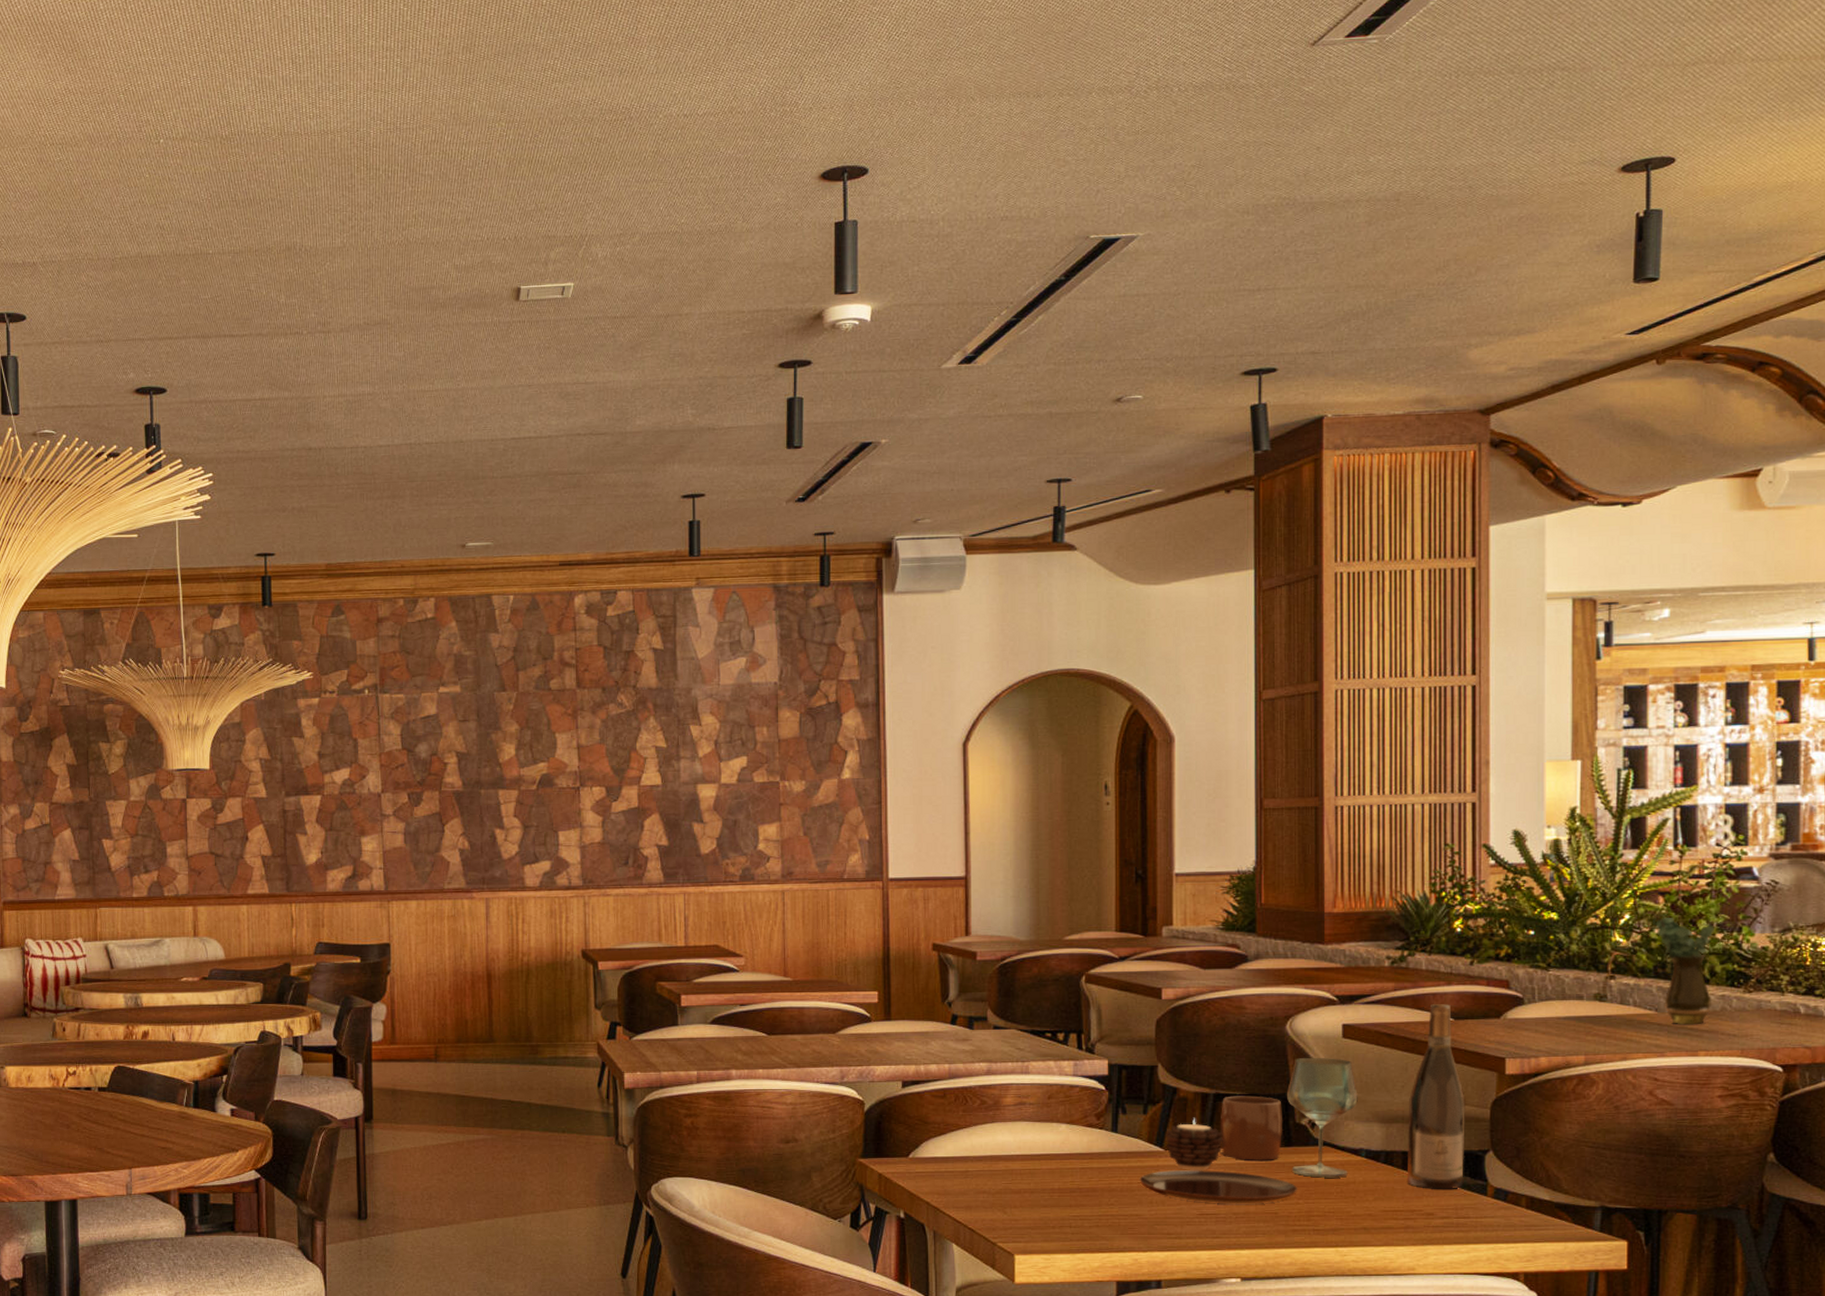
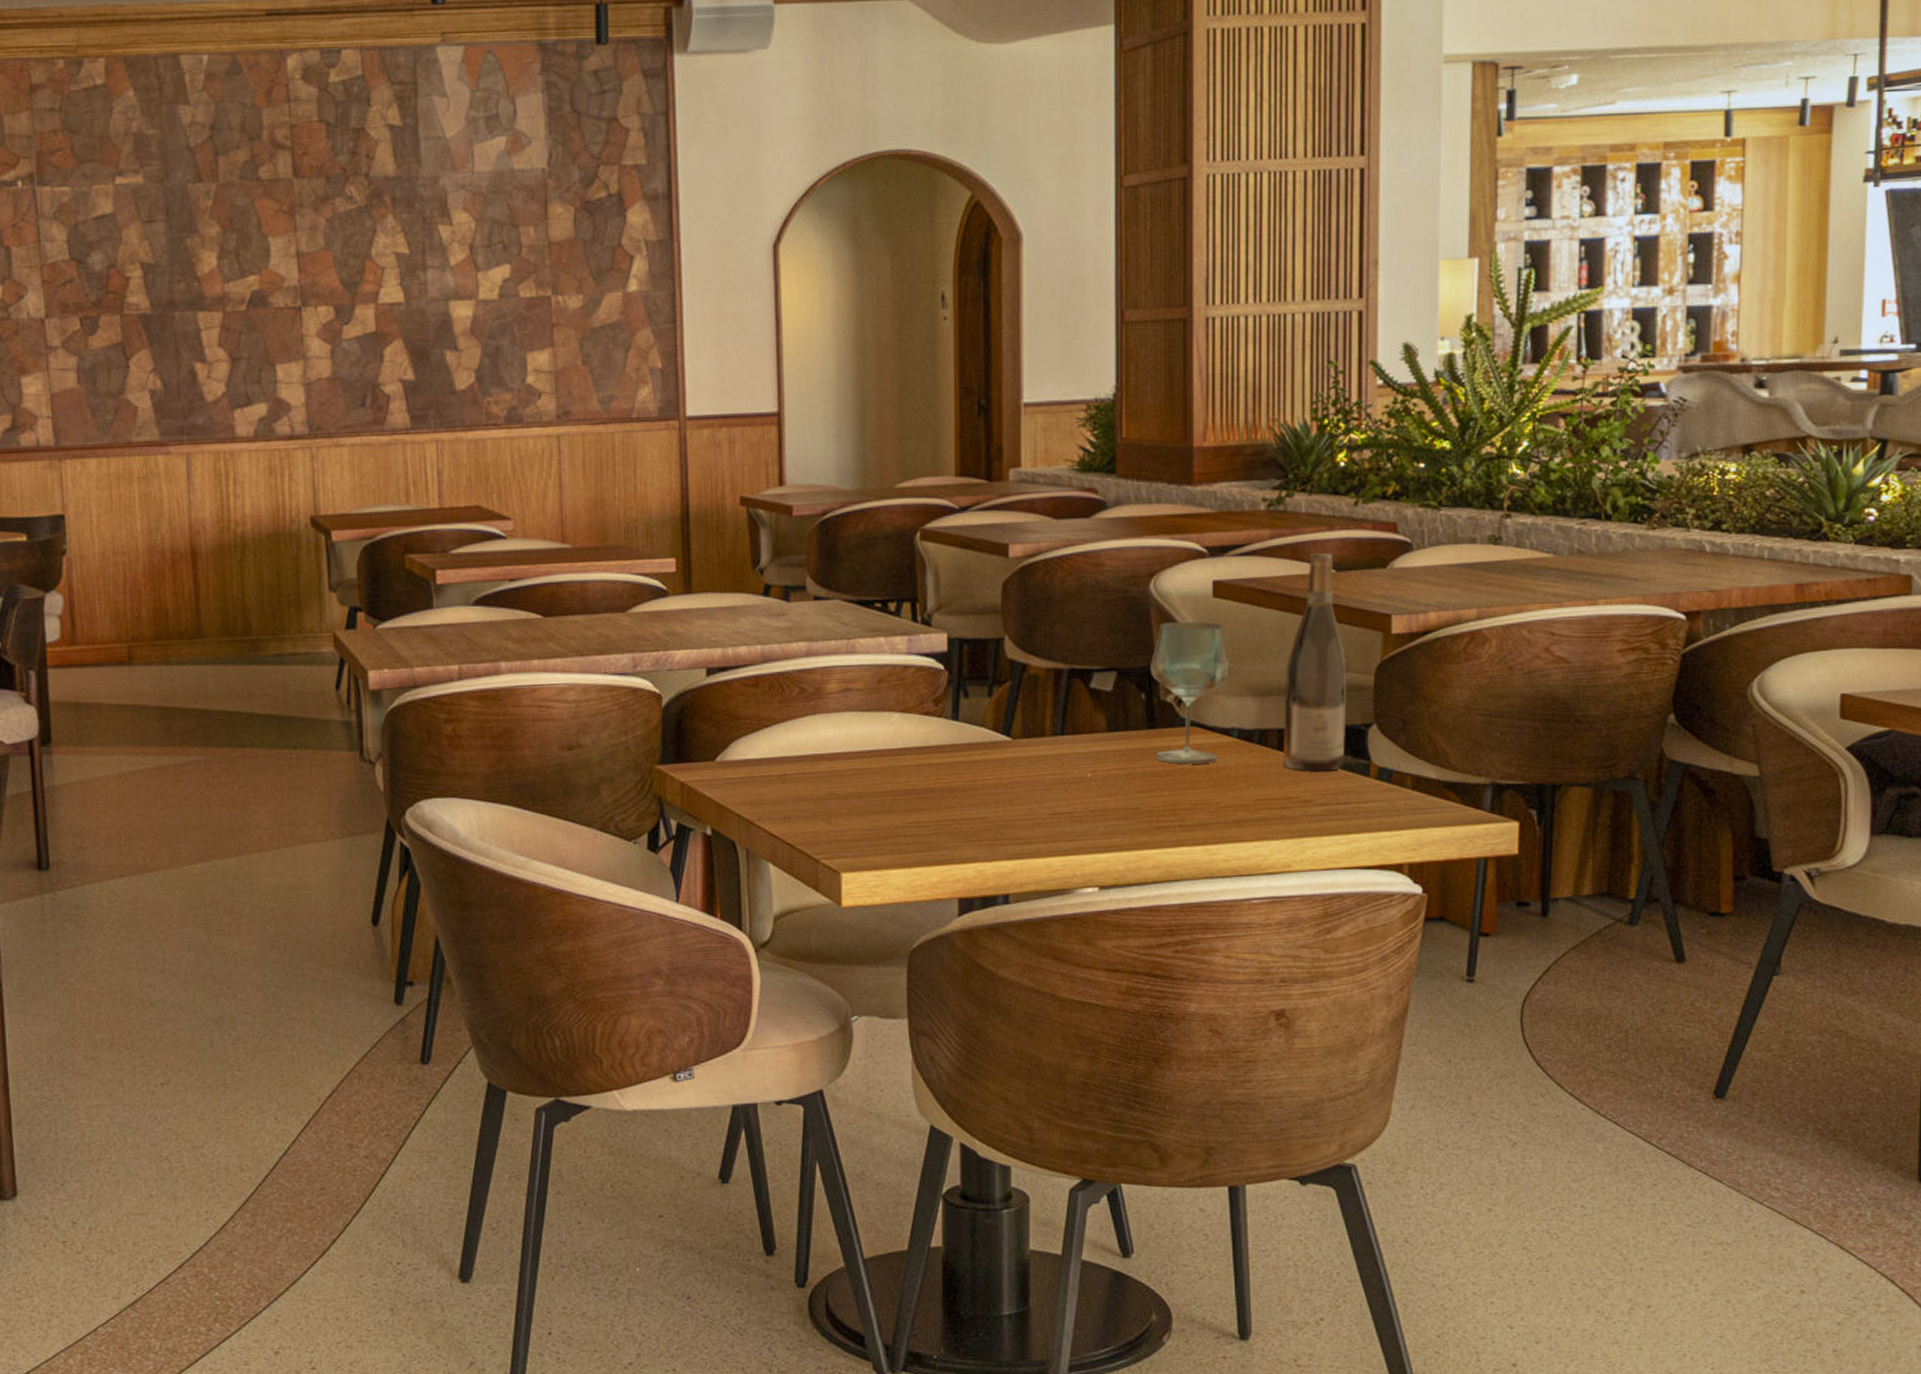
plate: present [1139,1170,1297,1204] -> none [983,761,1162,800]
candle: present [1166,1117,1223,1170] -> none [1013,698,1079,762]
mug: present [1221,1095,1284,1160] -> none [1076,670,1147,747]
vase: present [1652,911,1714,1025] -> none [1551,436,1618,570]

